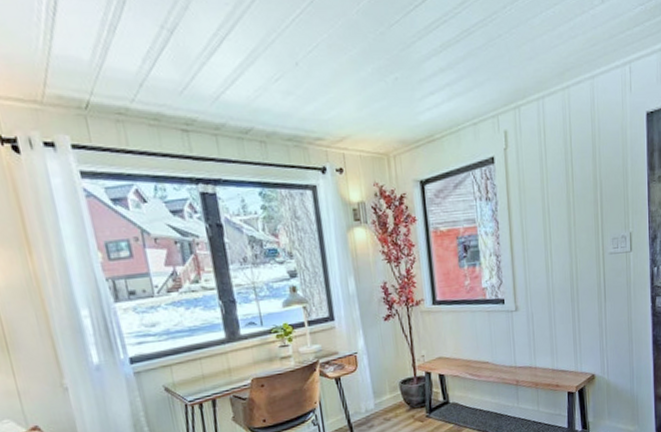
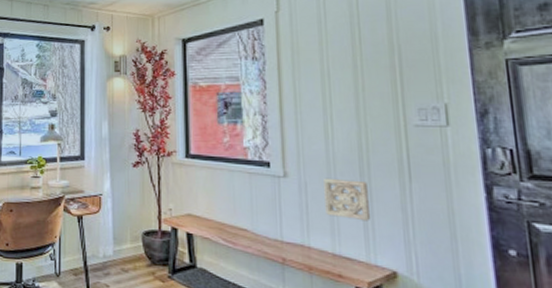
wall ornament: none [545,306,579,339] -> present [324,177,371,221]

